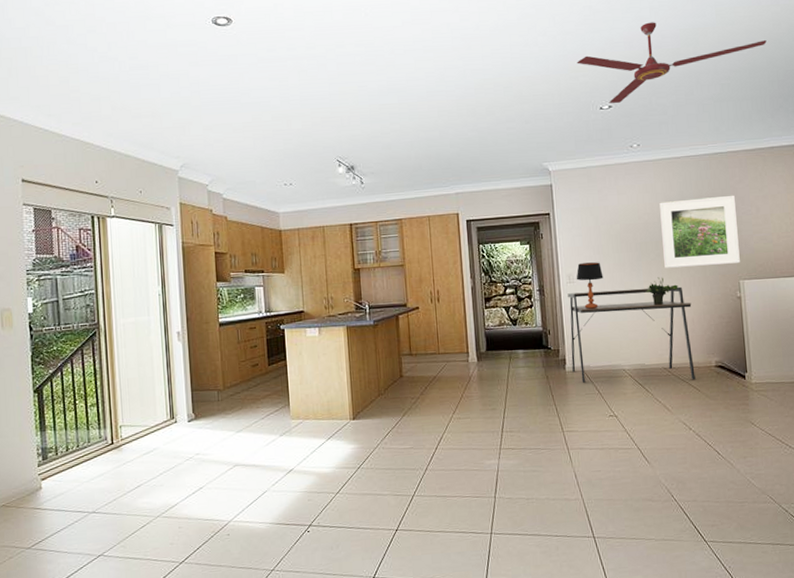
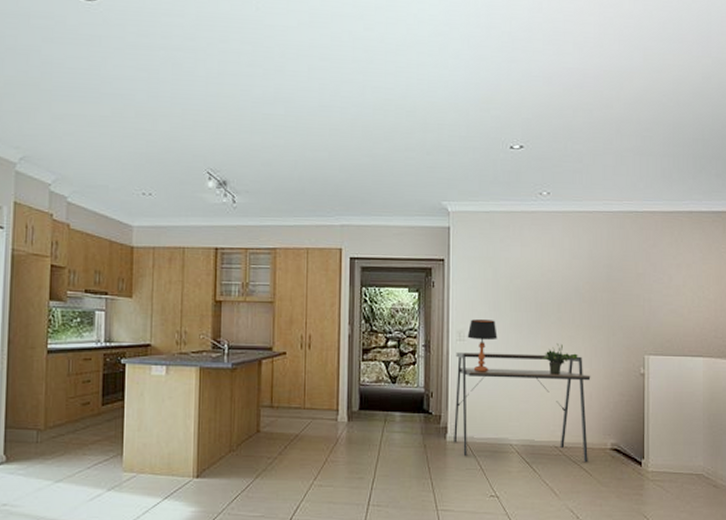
ceiling fan: present [577,22,767,103] -> none [489,58,695,144]
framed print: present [659,195,740,268] -> none [565,259,647,336]

